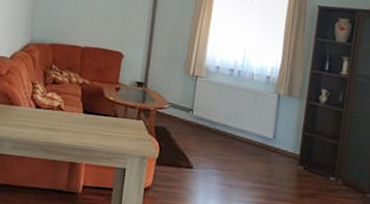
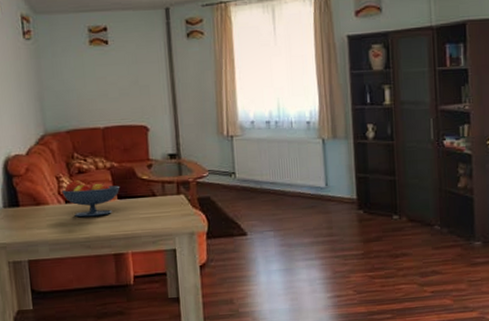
fruit bowl: none [34,89,88,126] -> present [62,180,120,218]

